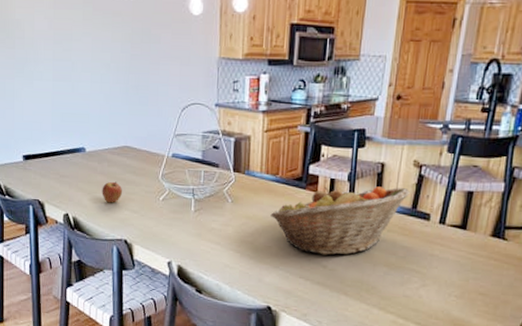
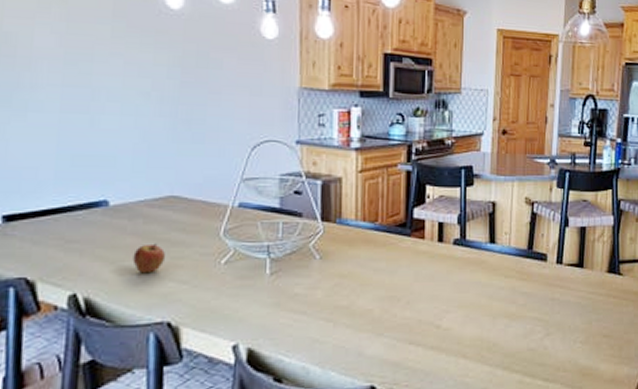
fruit basket: present [270,186,410,255] -> none [370,228,524,313]

